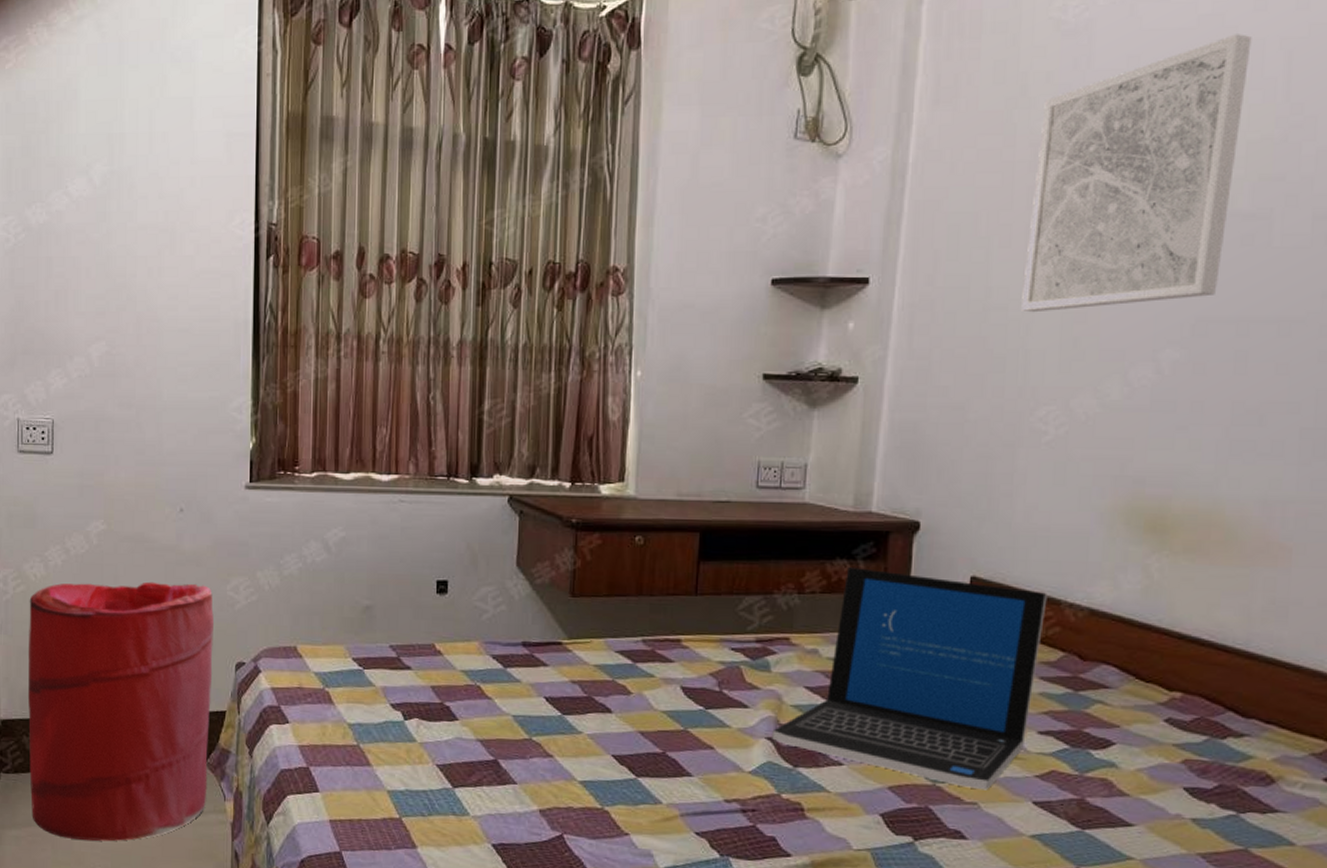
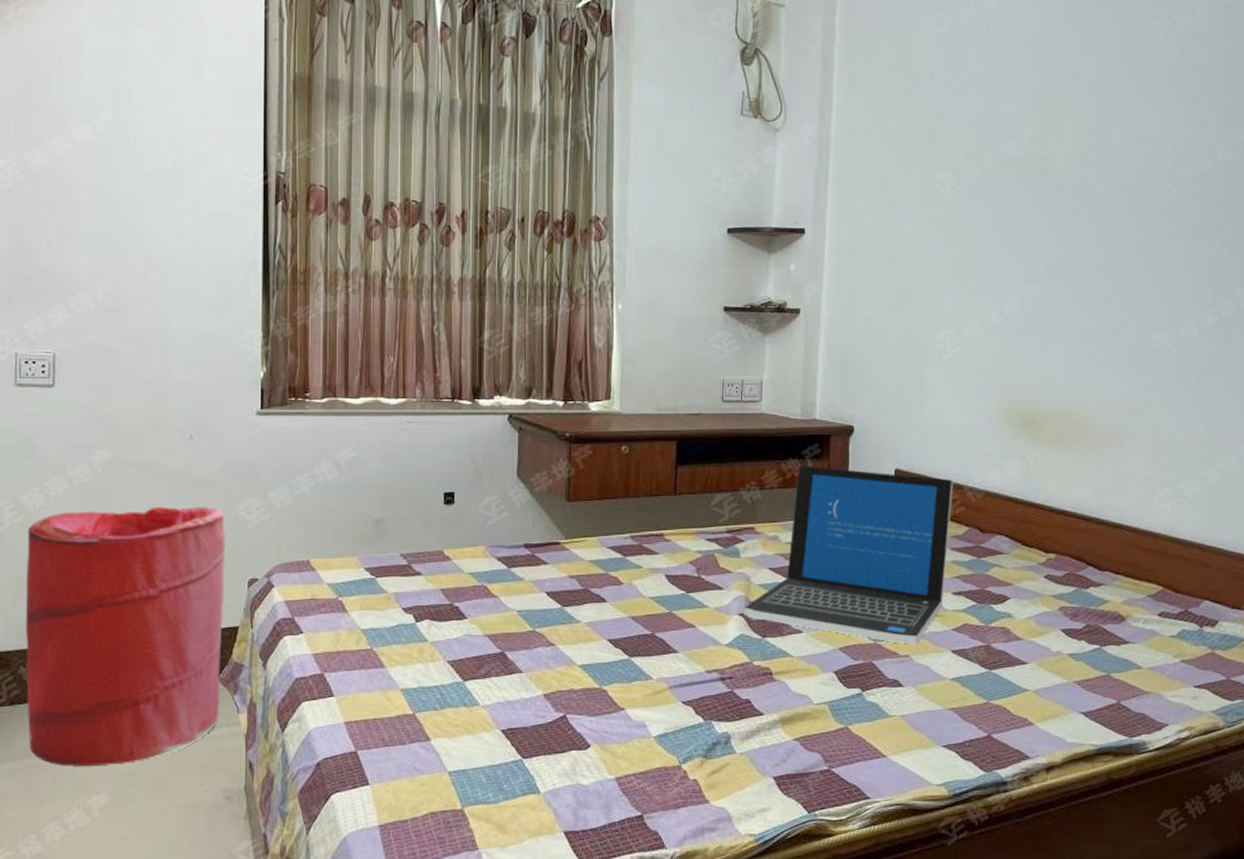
wall art: present [1021,34,1252,313] -> none [922,51,1073,258]

